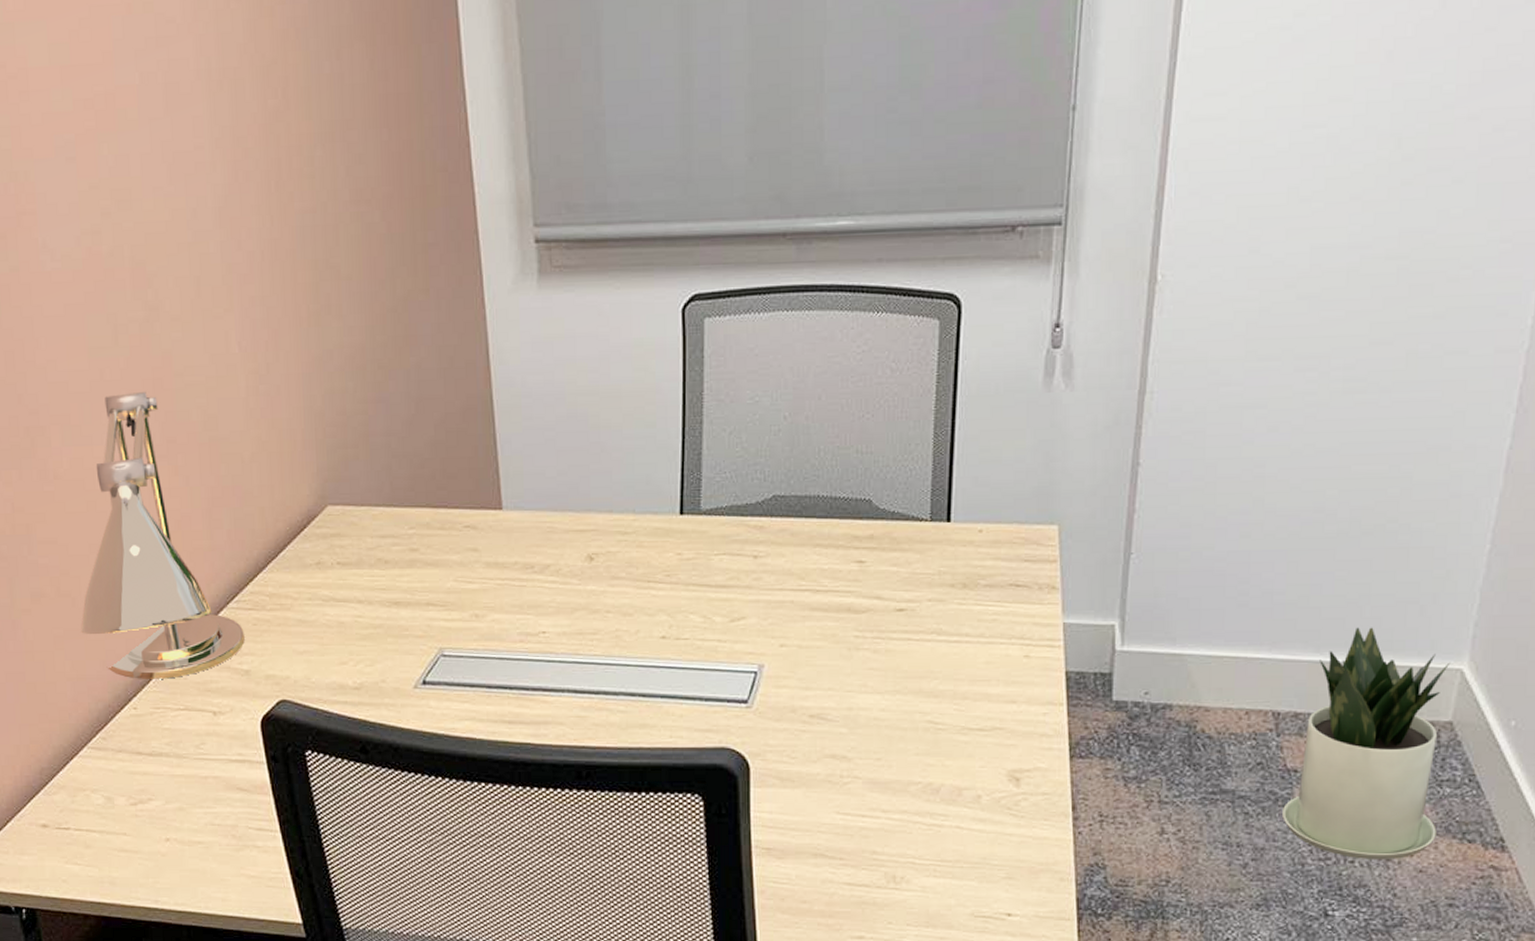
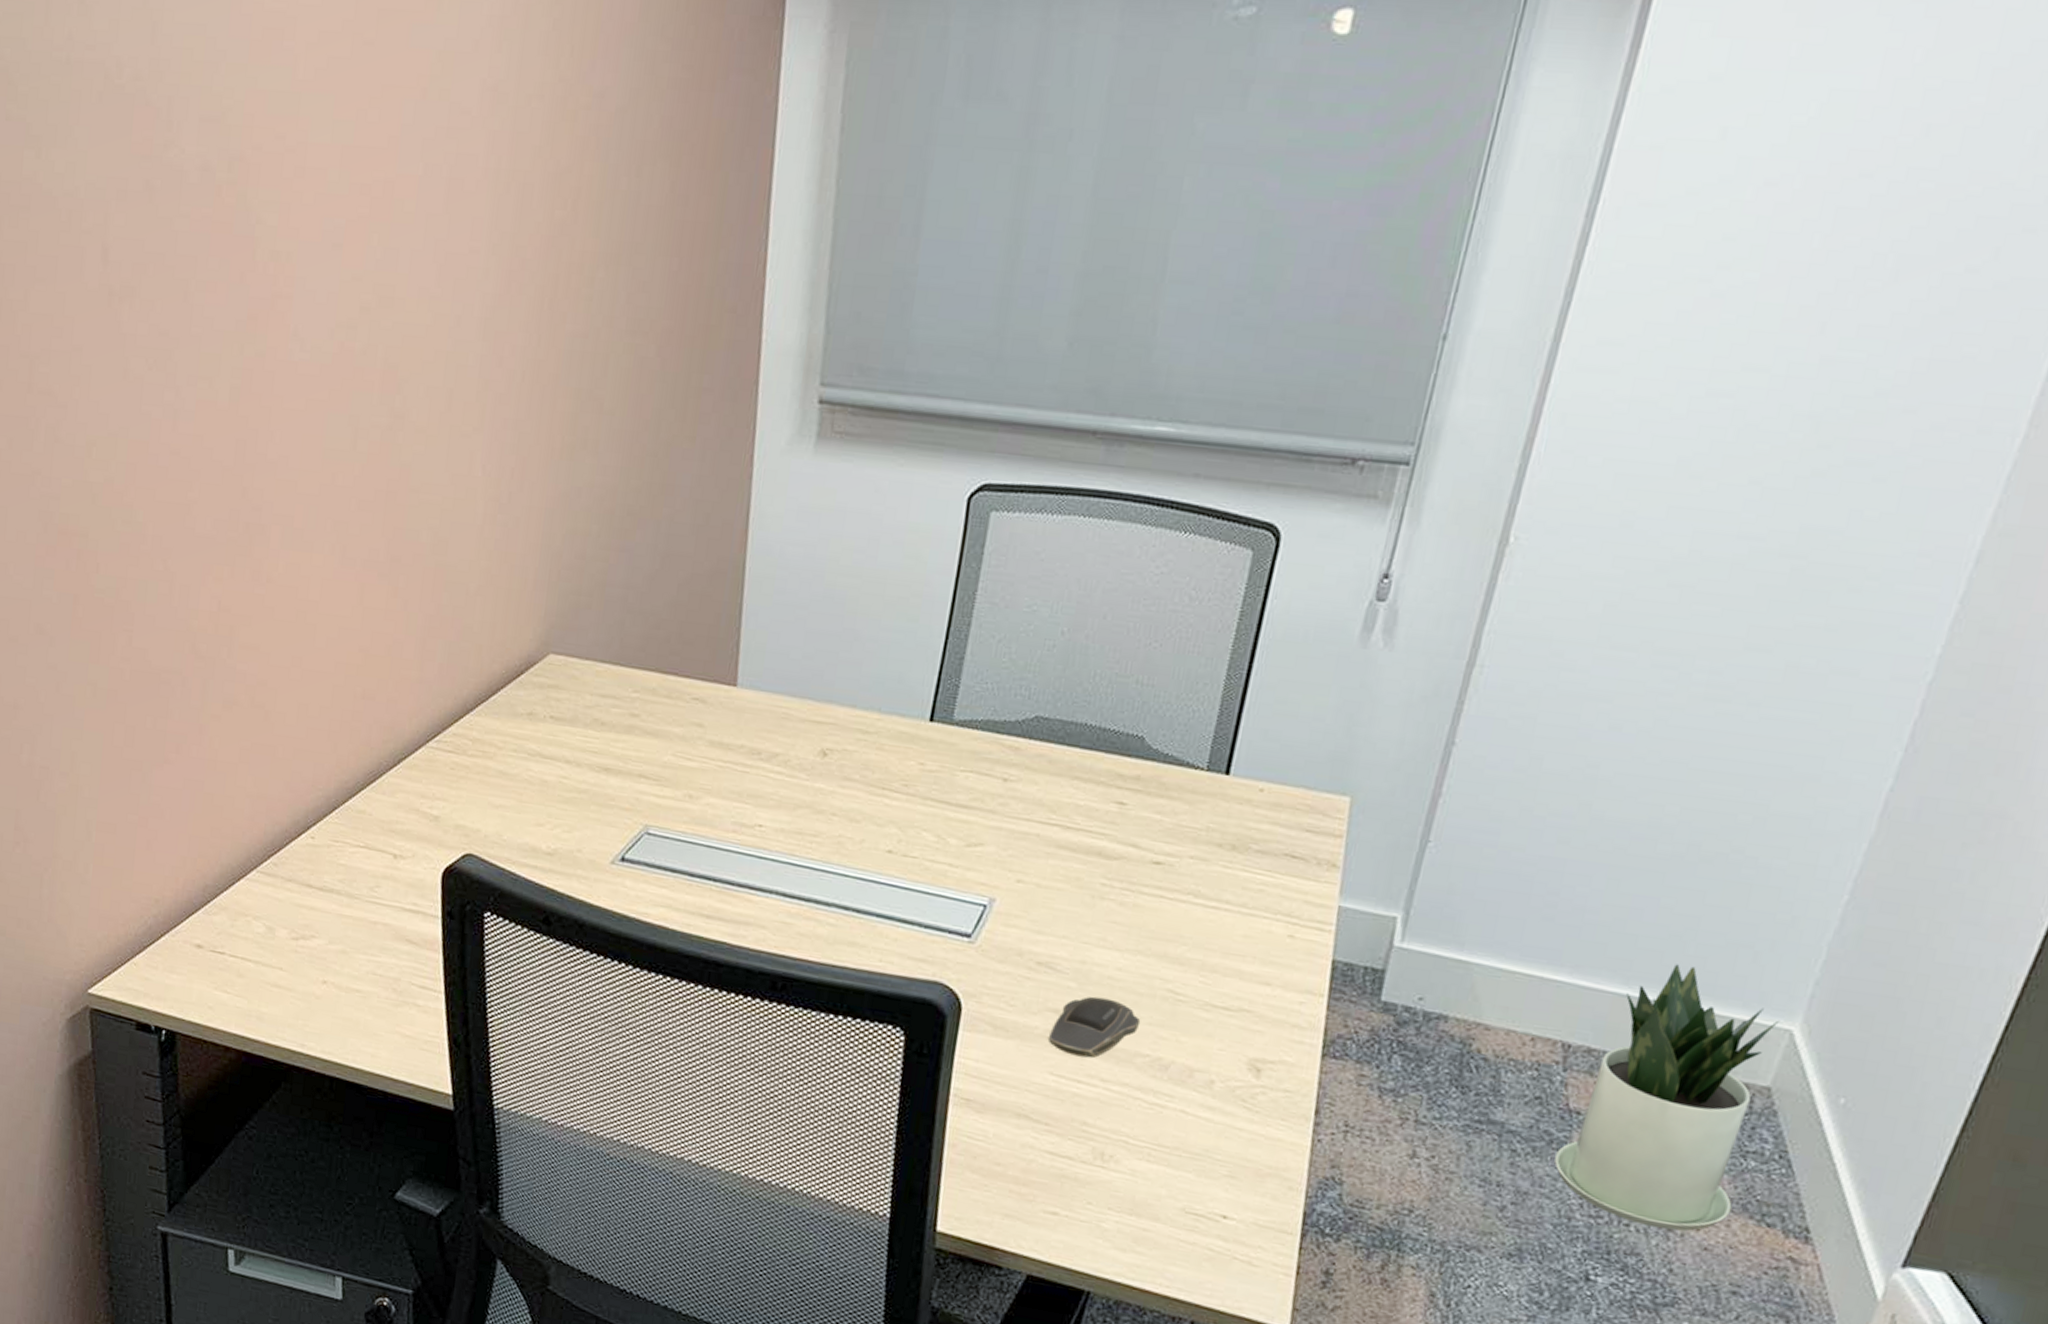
desk lamp: present [81,391,245,679] -> none [269,502,440,812]
computer mouse: none [830,738,909,794] -> present [1047,996,1141,1059]

